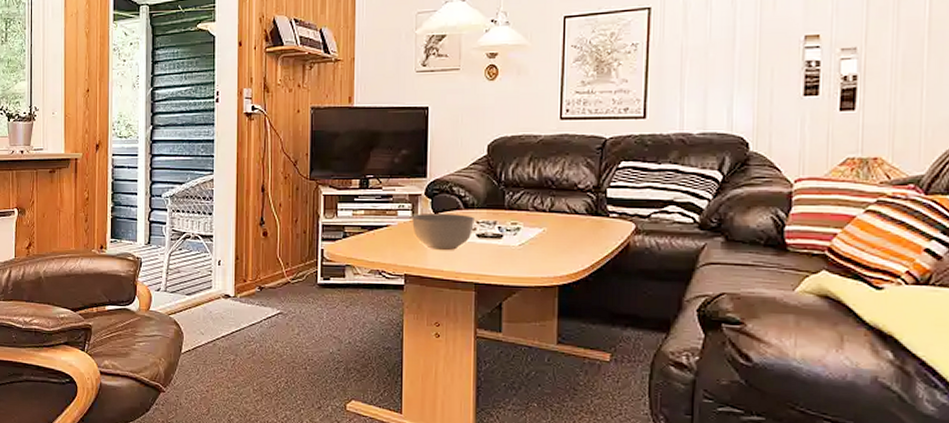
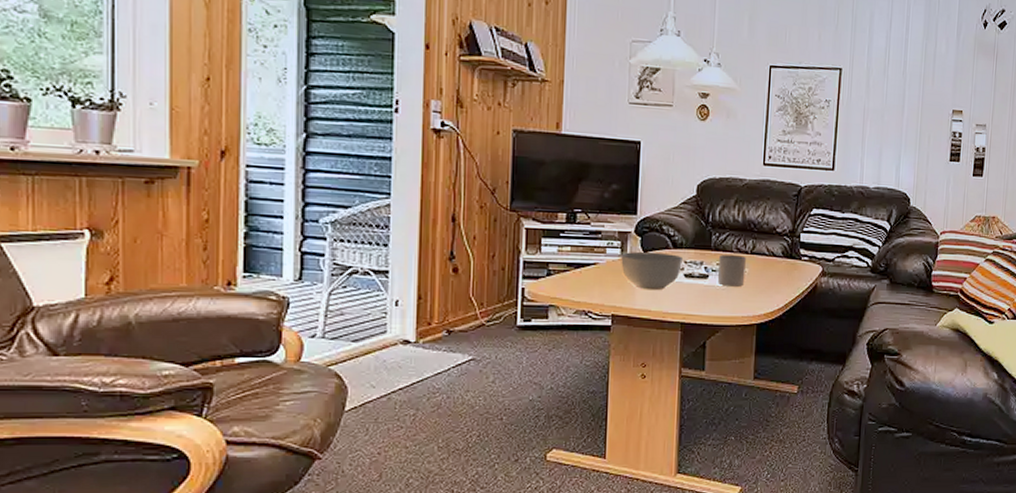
mug: none [512,214,544,248] -> present [717,255,746,288]

